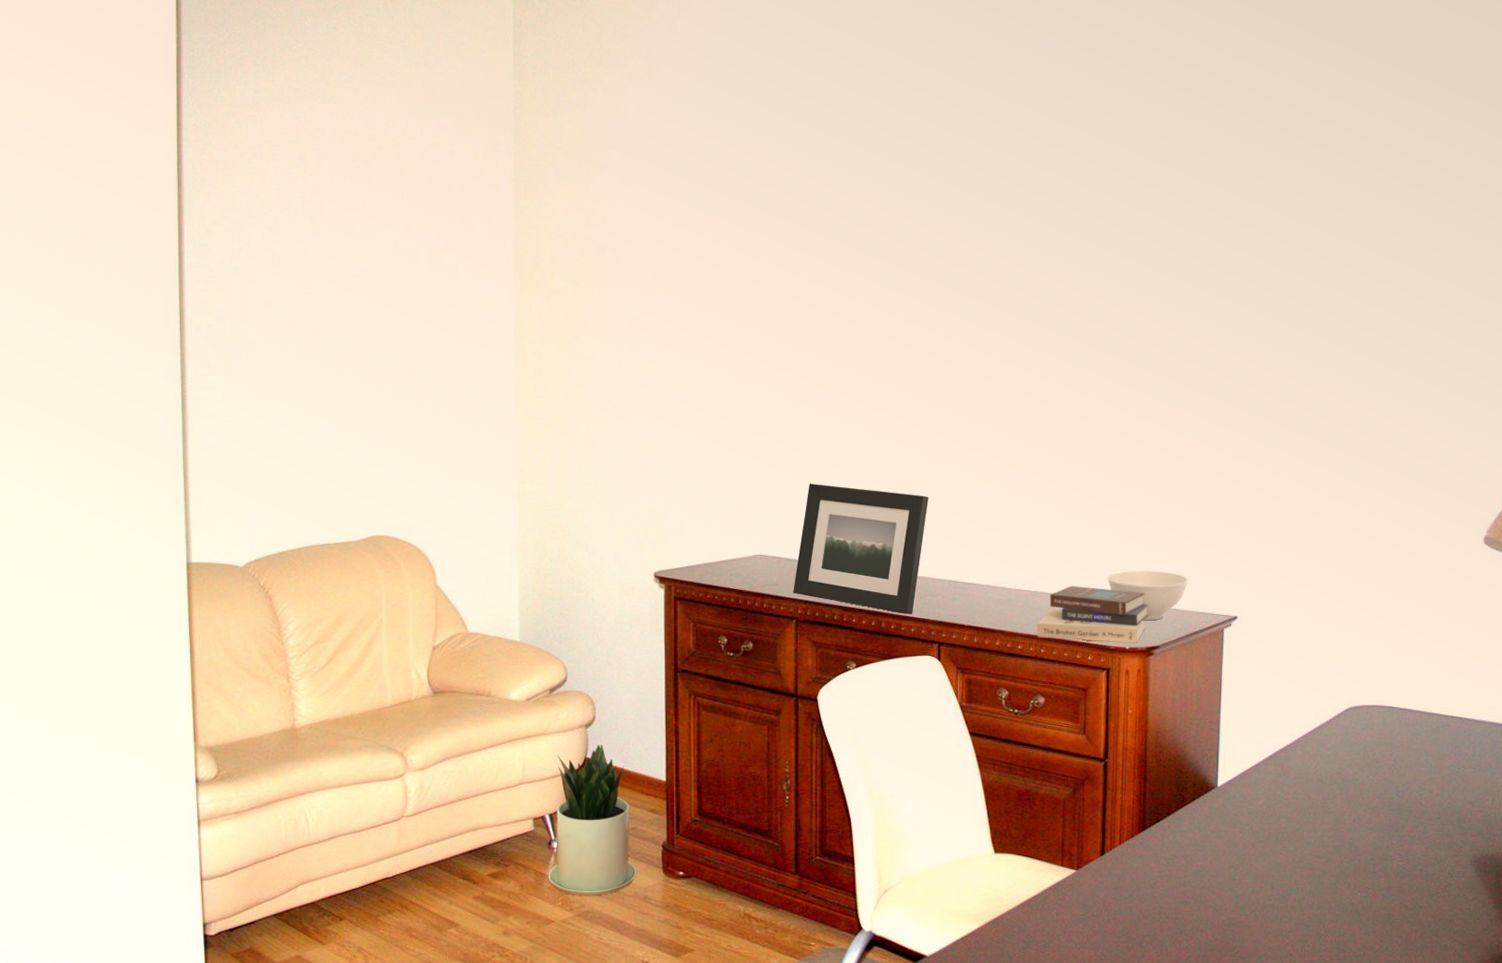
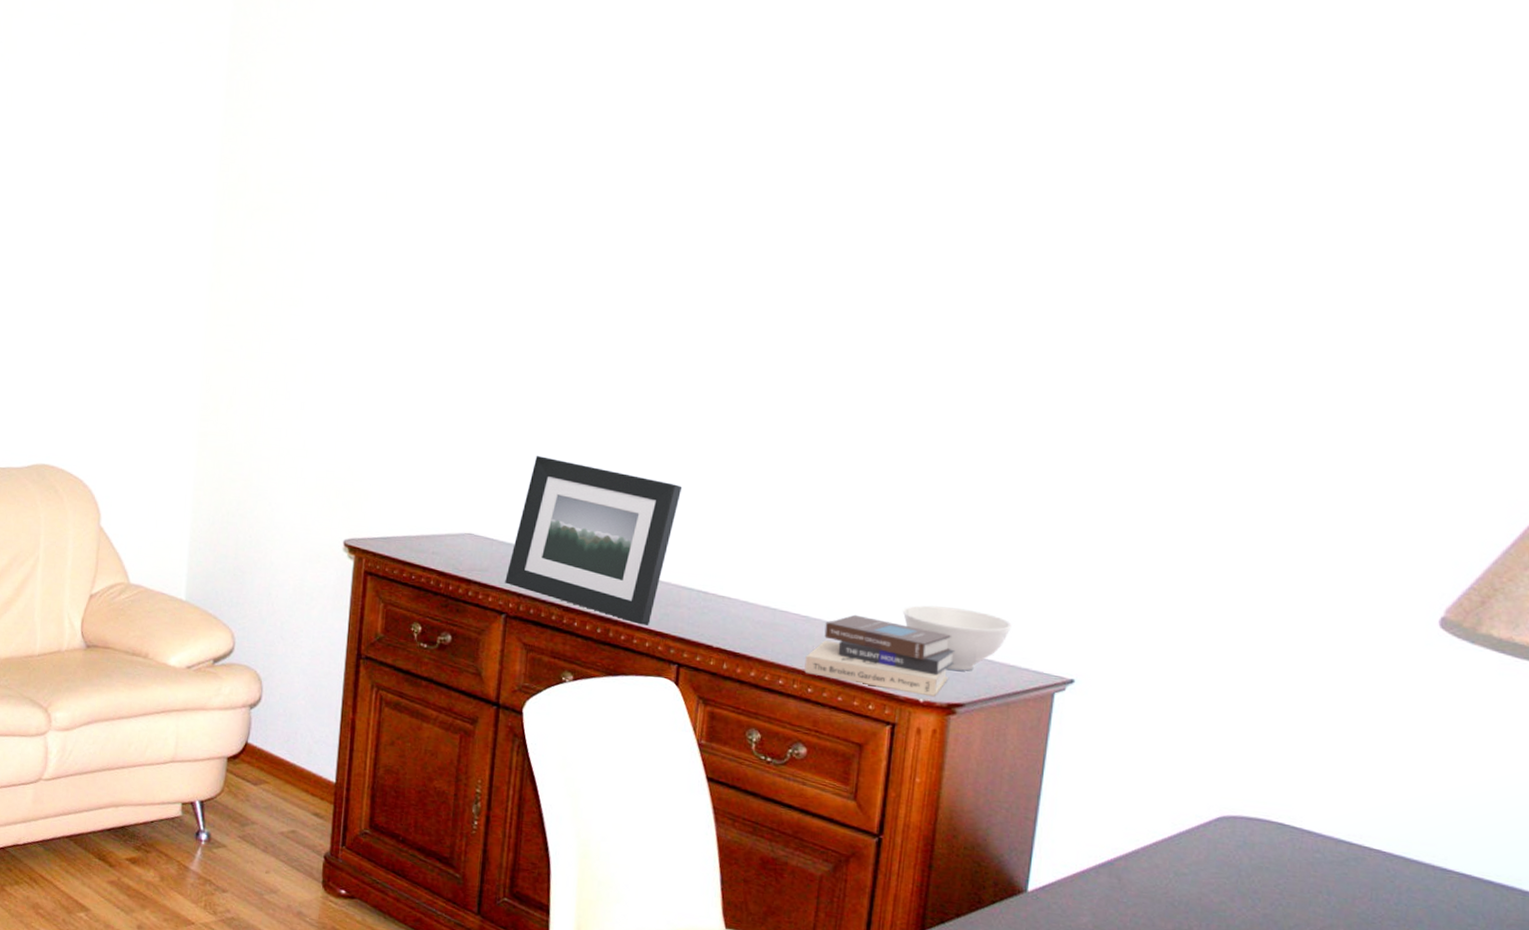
planter: present [548,745,637,896] -> none [192,730,293,903]

